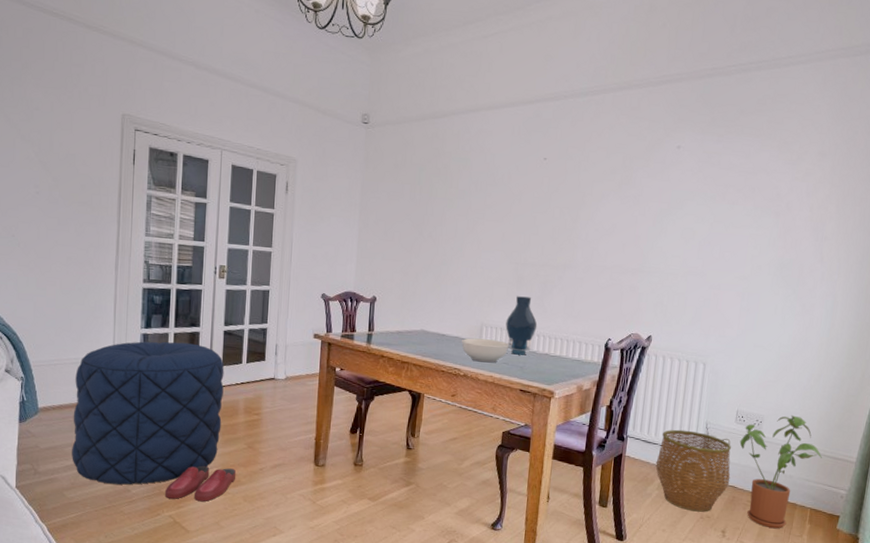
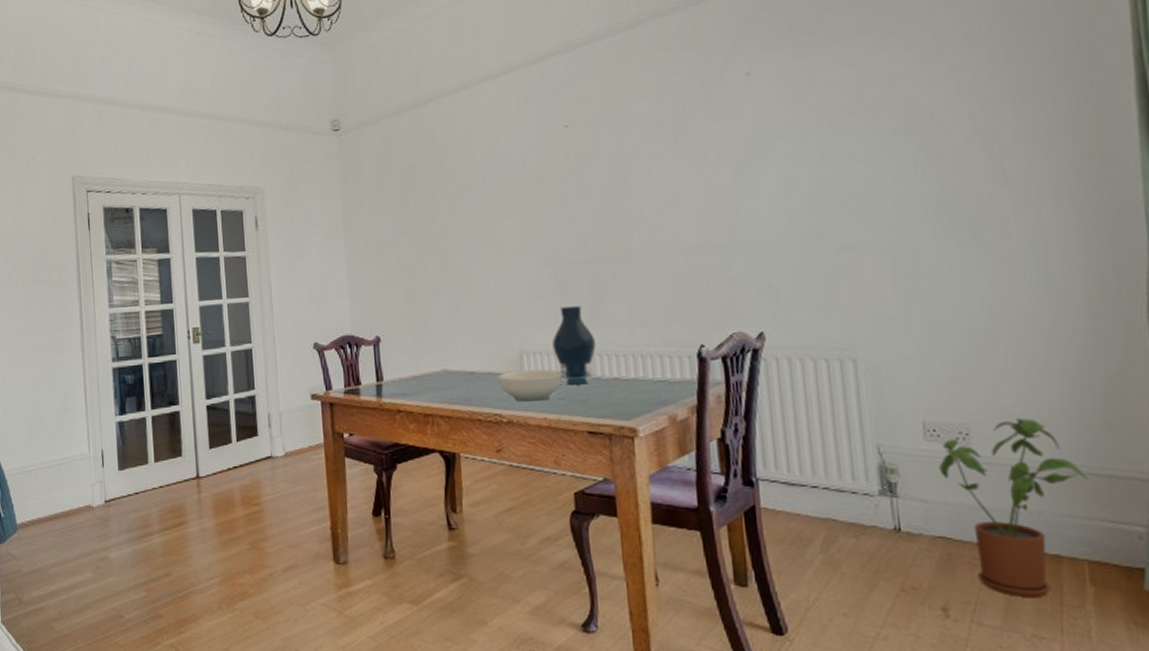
pouf: present [72,341,225,485] -> none [51,426,218,609]
slippers: present [165,466,236,502] -> none [163,577,241,622]
basket: present [655,429,732,512] -> none [810,460,937,582]

